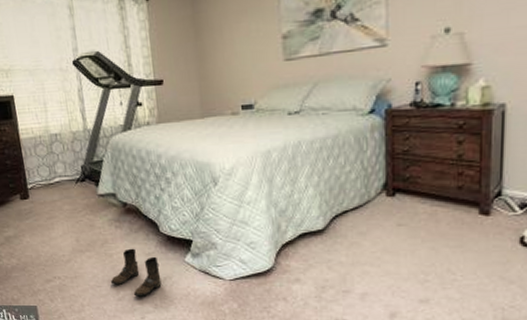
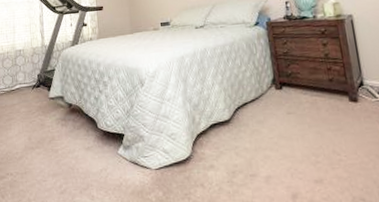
boots: present [111,248,162,297] -> none [55,143,98,189]

